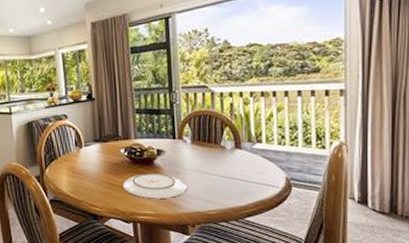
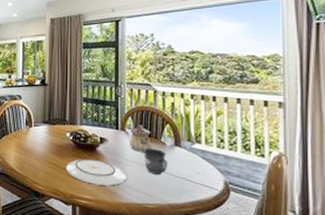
teapot: none [187,131,212,160] -> present [129,125,152,152]
mug: none [203,153,229,180] -> present [143,147,168,175]

